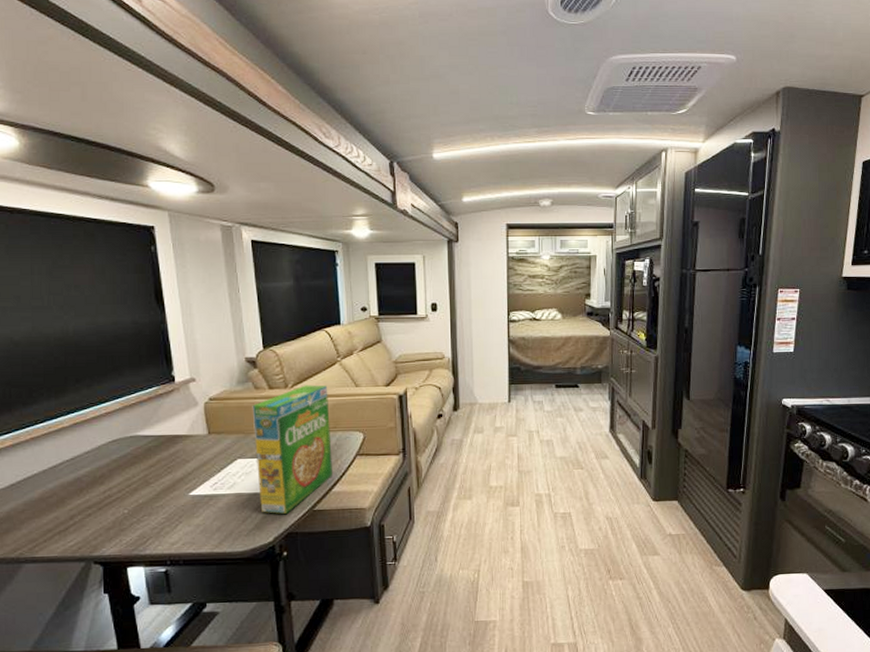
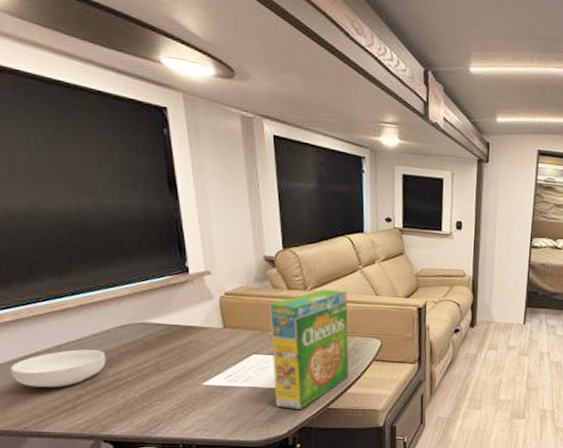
cereal bowl: none [9,468,97,511] -> present [10,349,106,388]

